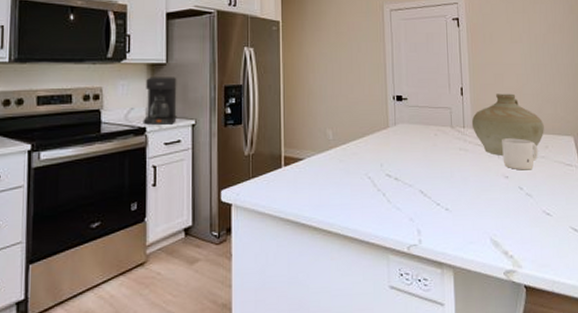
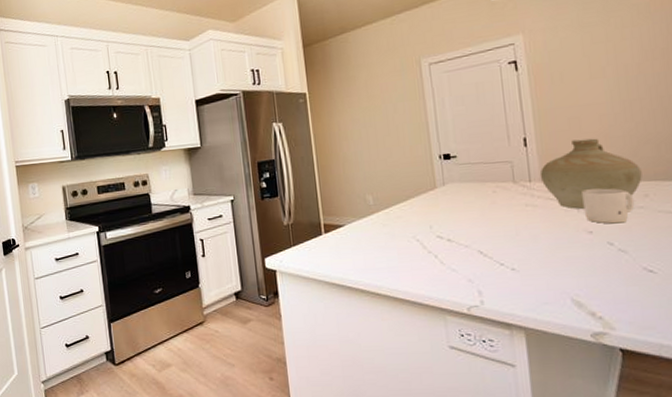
coffee maker: present [143,77,177,125] -> none [185,158,217,204]

